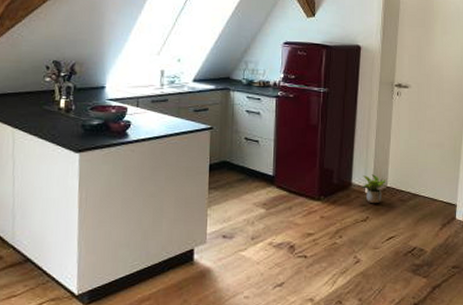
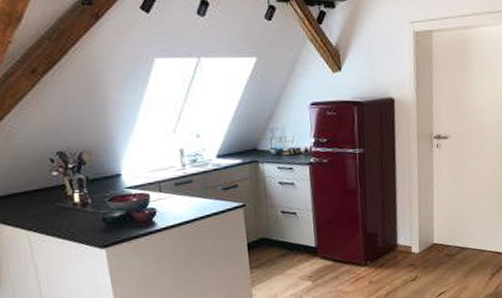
potted plant: present [361,174,386,203] -> none [407,233,433,262]

